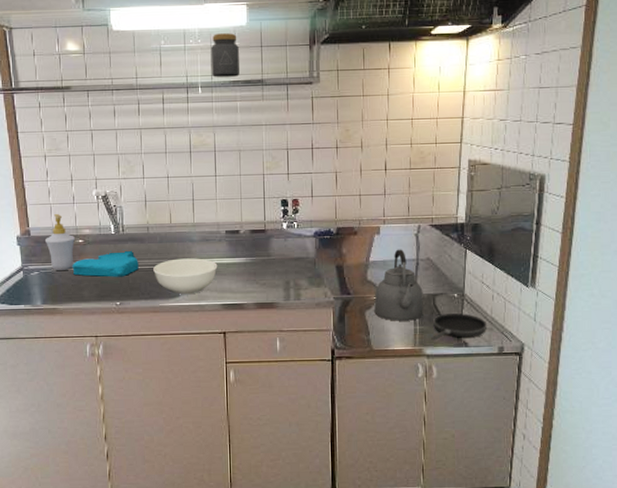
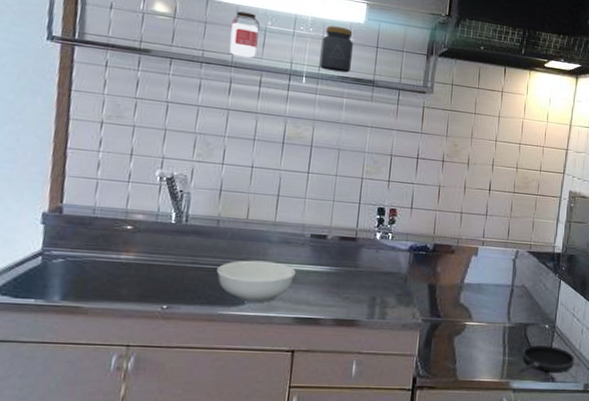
soap bottle: present [44,213,75,271] -> none [80,190,122,262]
sponge: present [72,249,139,278] -> none [111,242,200,276]
jar: none [131,36,156,79] -> present [229,11,260,58]
kettle: present [374,249,423,321] -> none [463,273,515,351]

